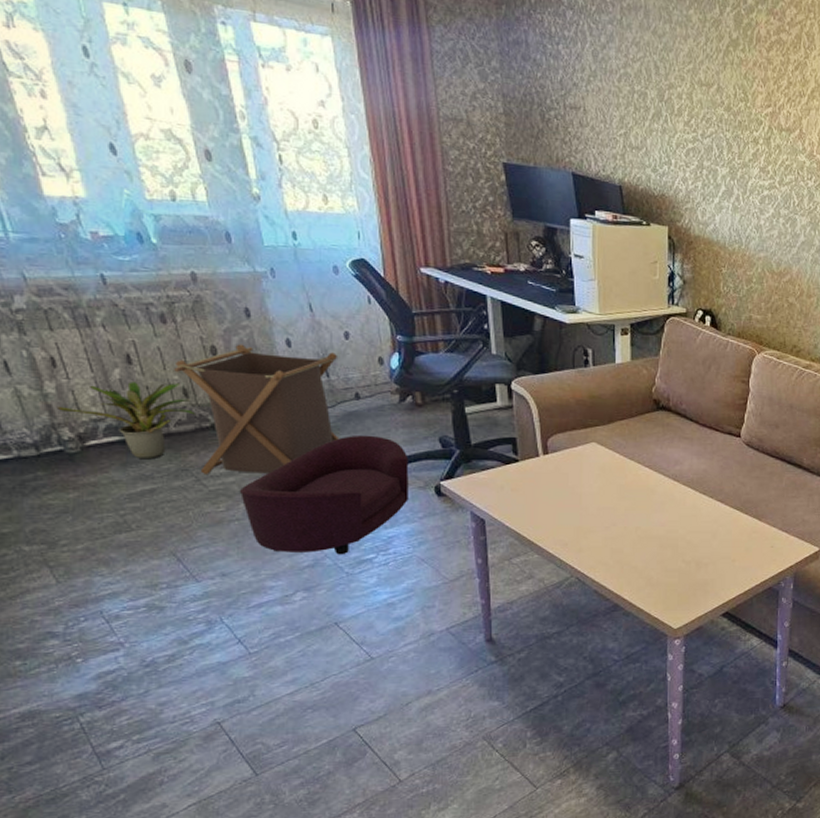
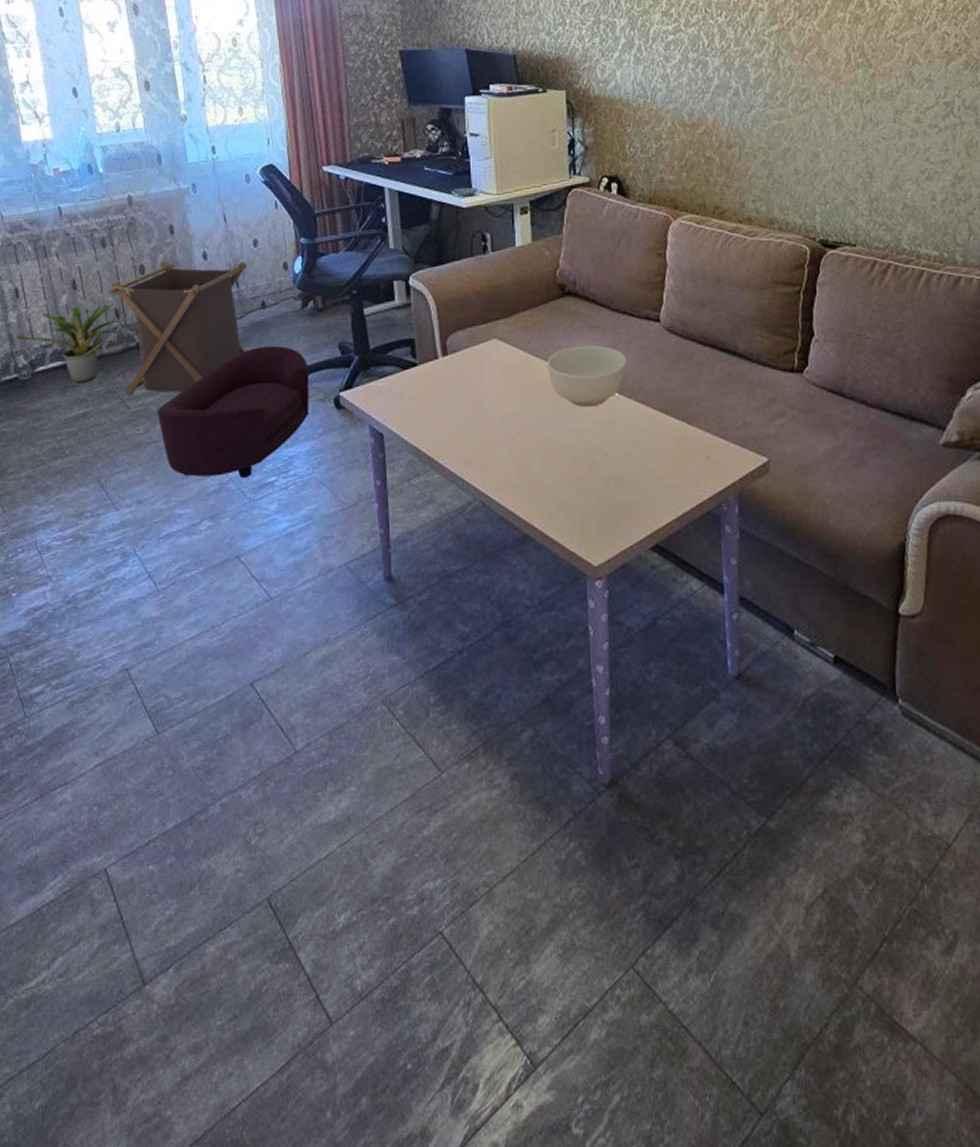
bowl: none [640,452,711,504] -> present [547,345,627,407]

